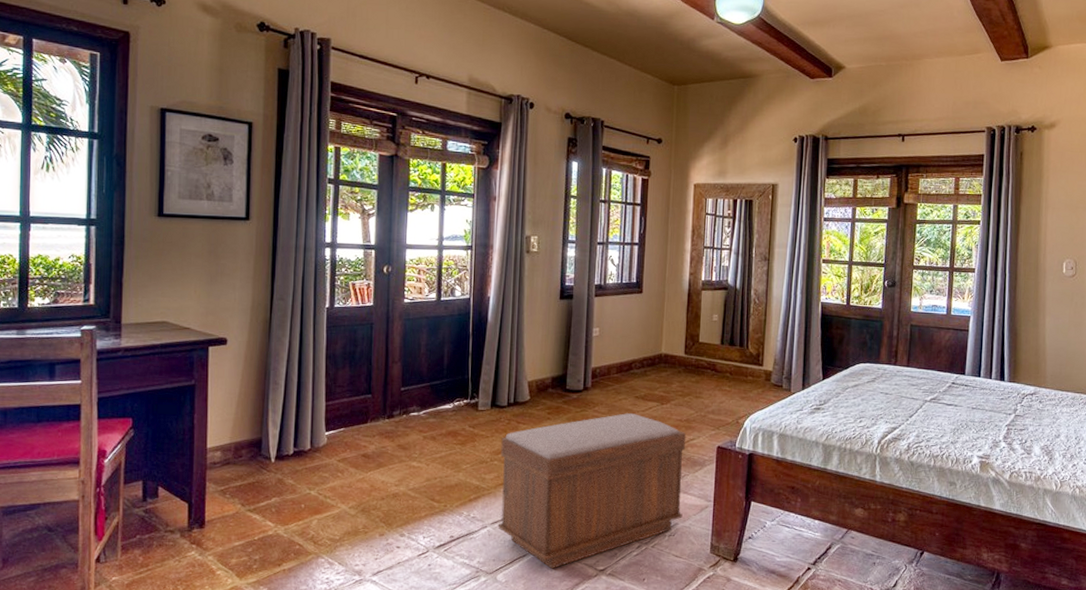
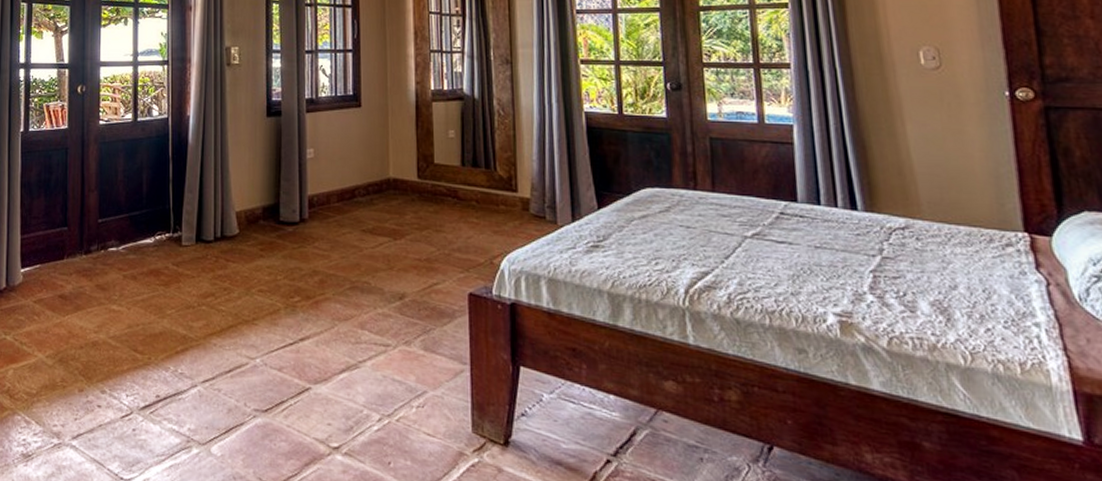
bench: present [499,413,686,569] -> none [209,250,432,443]

